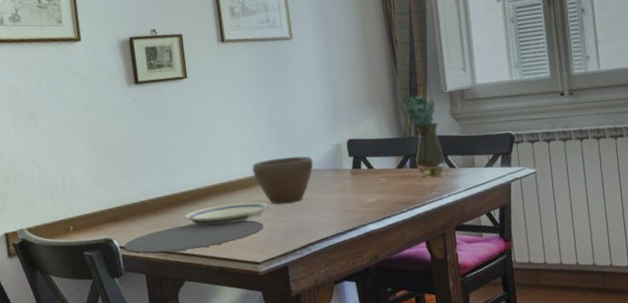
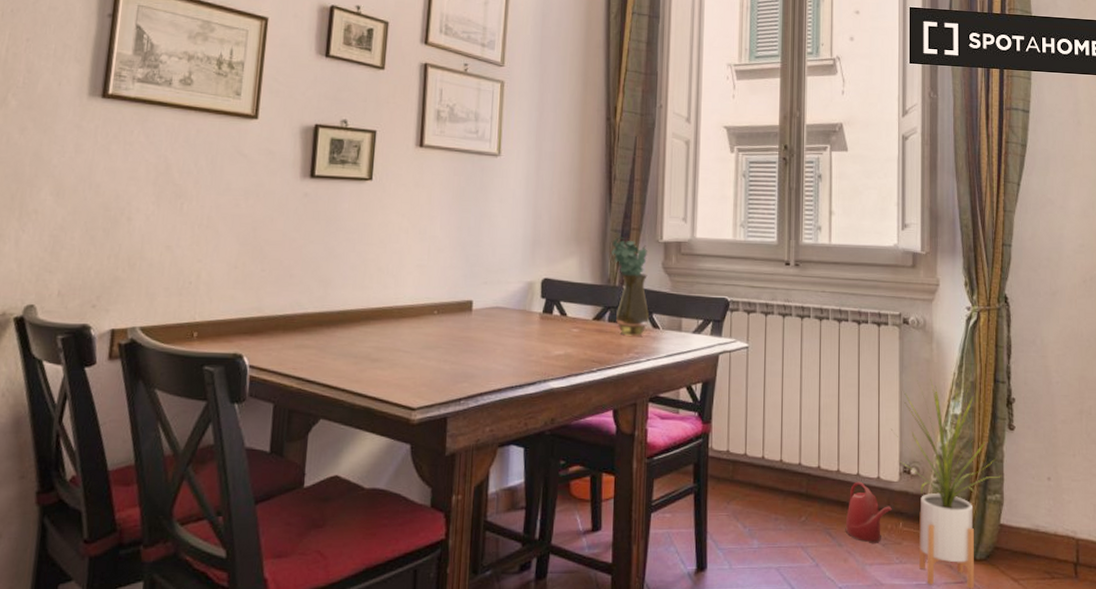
placemat: present [124,219,264,254] -> none [254,351,428,381]
plate: present [185,201,269,226] -> none [336,332,439,356]
bowl: present [252,156,314,204] -> none [427,287,499,342]

